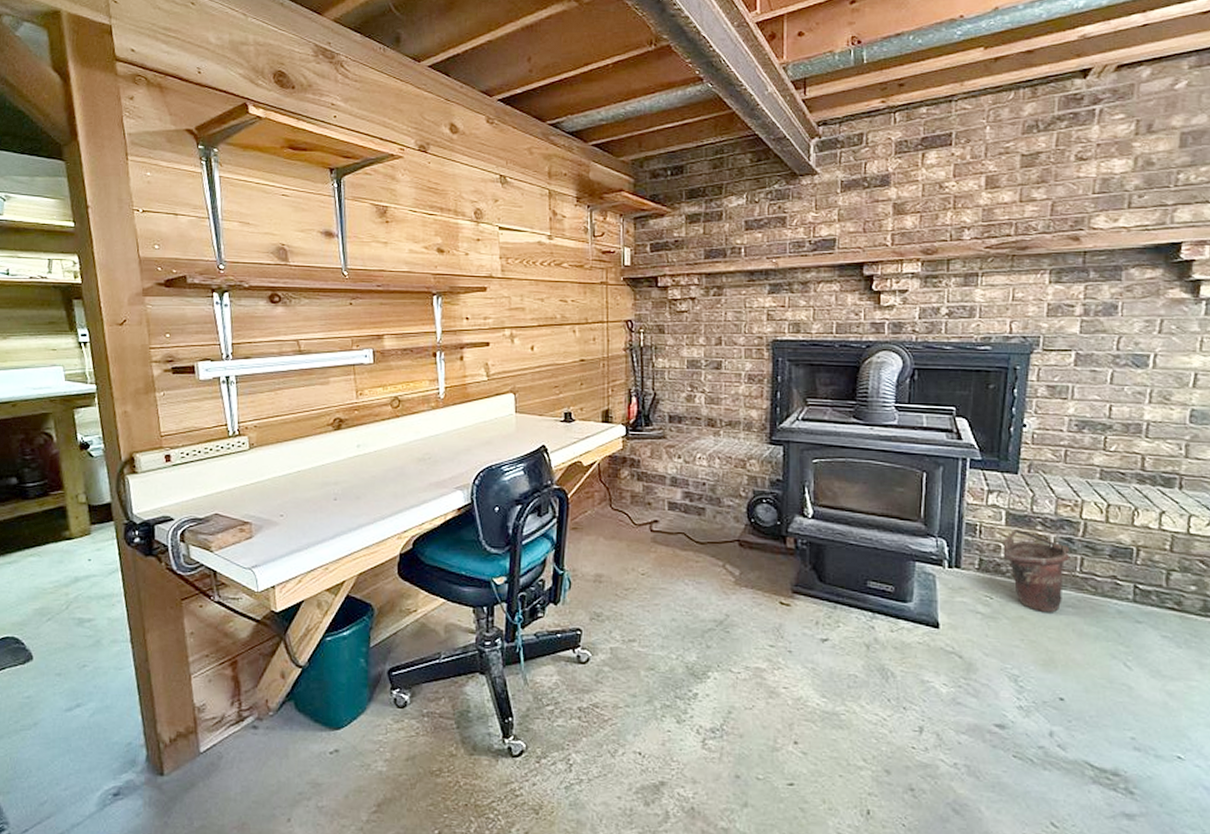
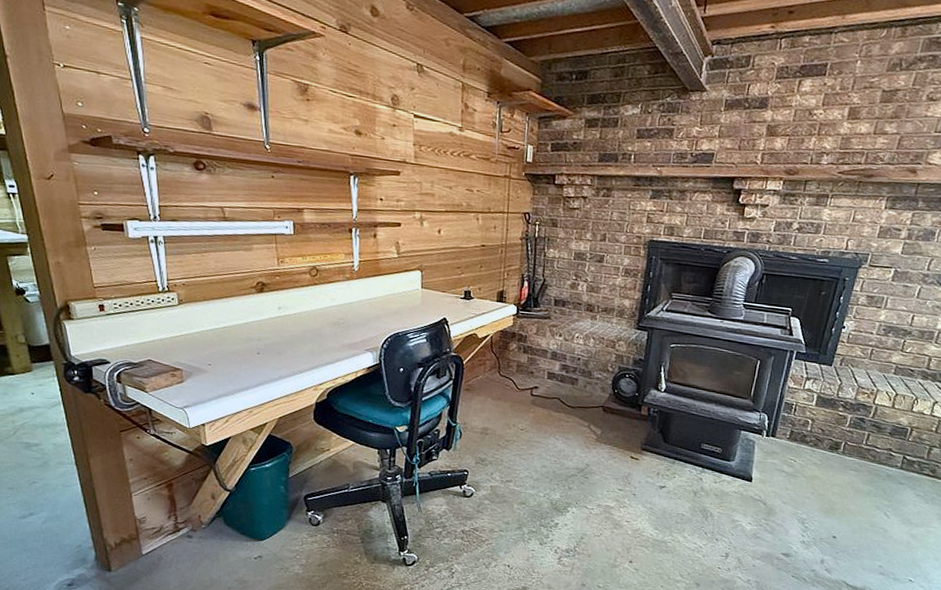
bucket: present [1003,530,1069,612] -> none [810,409,861,474]

